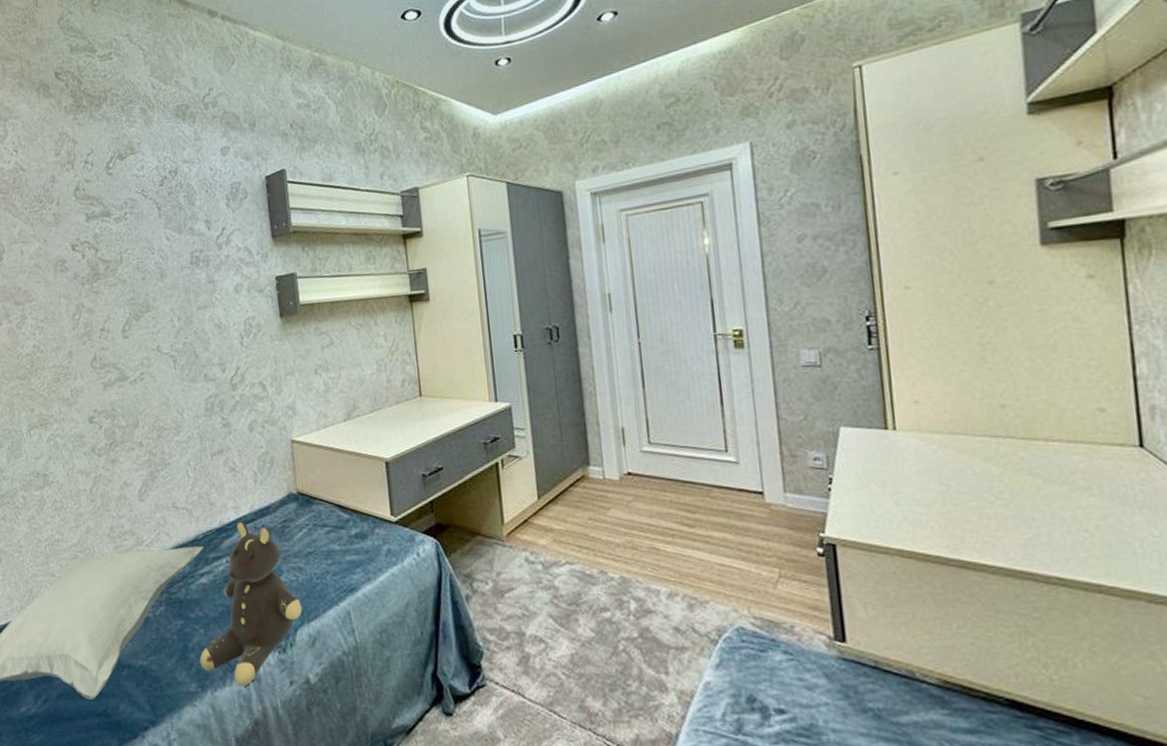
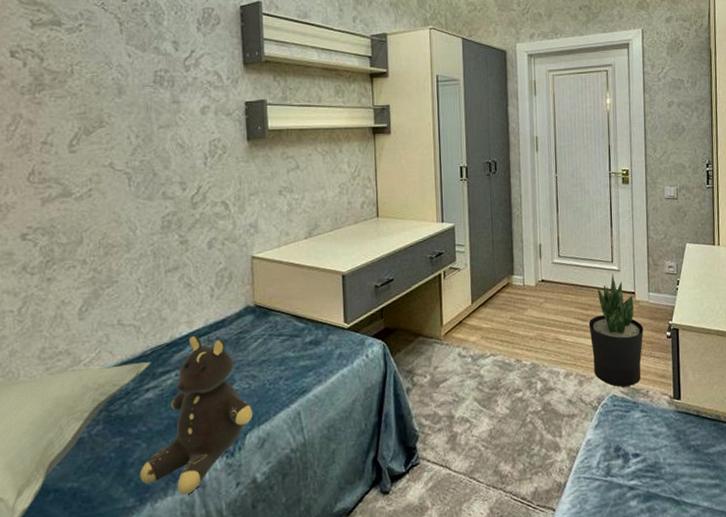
planter: none [697,466,781,617] -> present [589,273,644,387]

